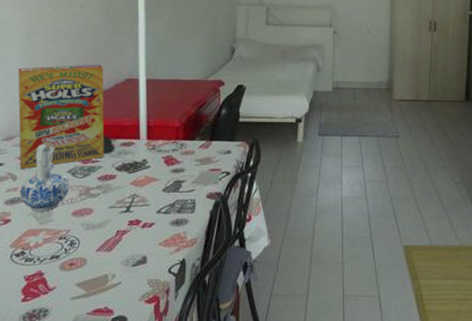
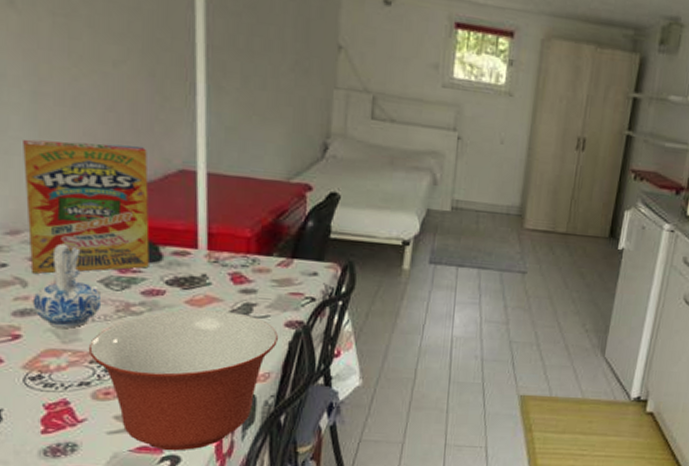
mixing bowl: none [58,188,201,312] -> present [88,309,278,451]

